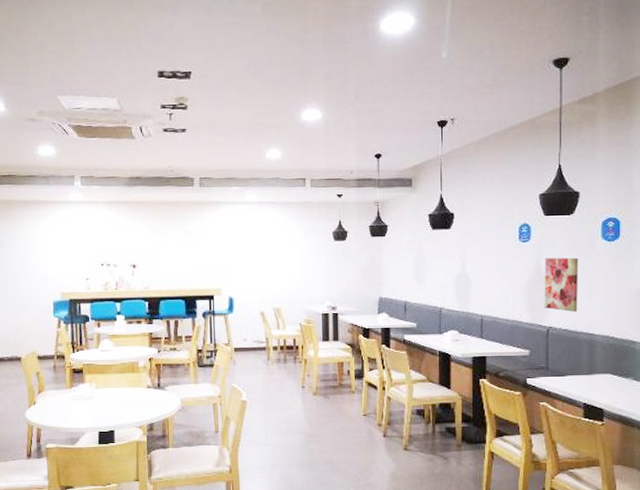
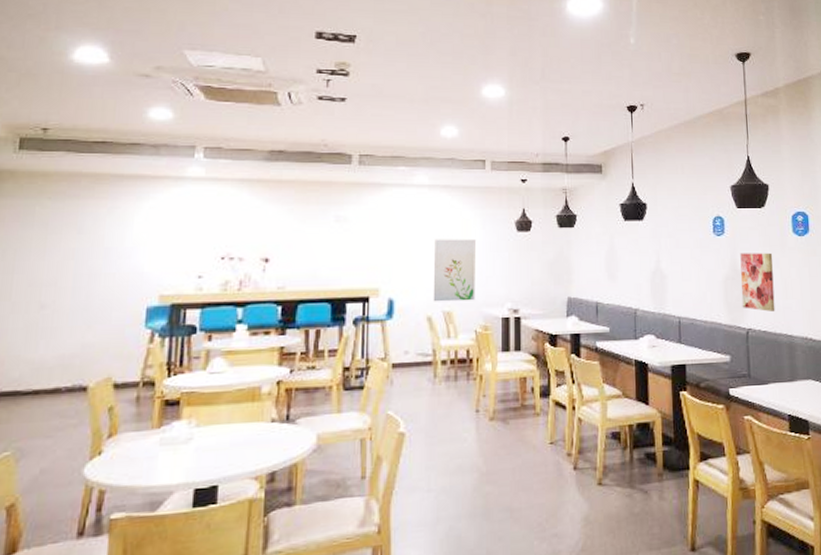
wall art: none [264,247,300,300] -> present [433,238,475,302]

